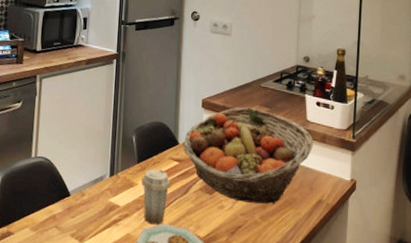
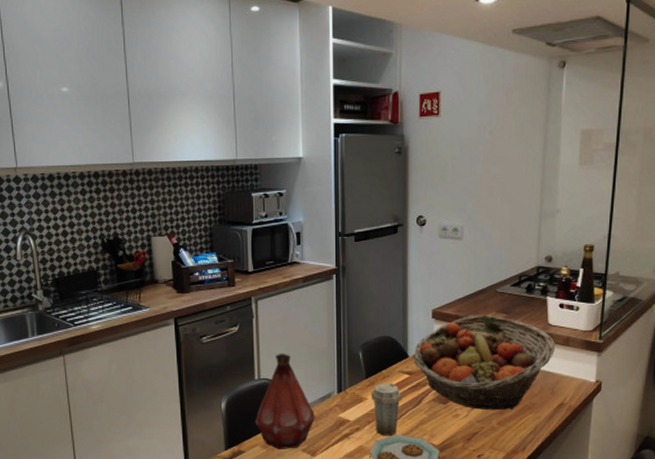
bottle: none [27,132,87,234] -> present [255,353,316,450]

